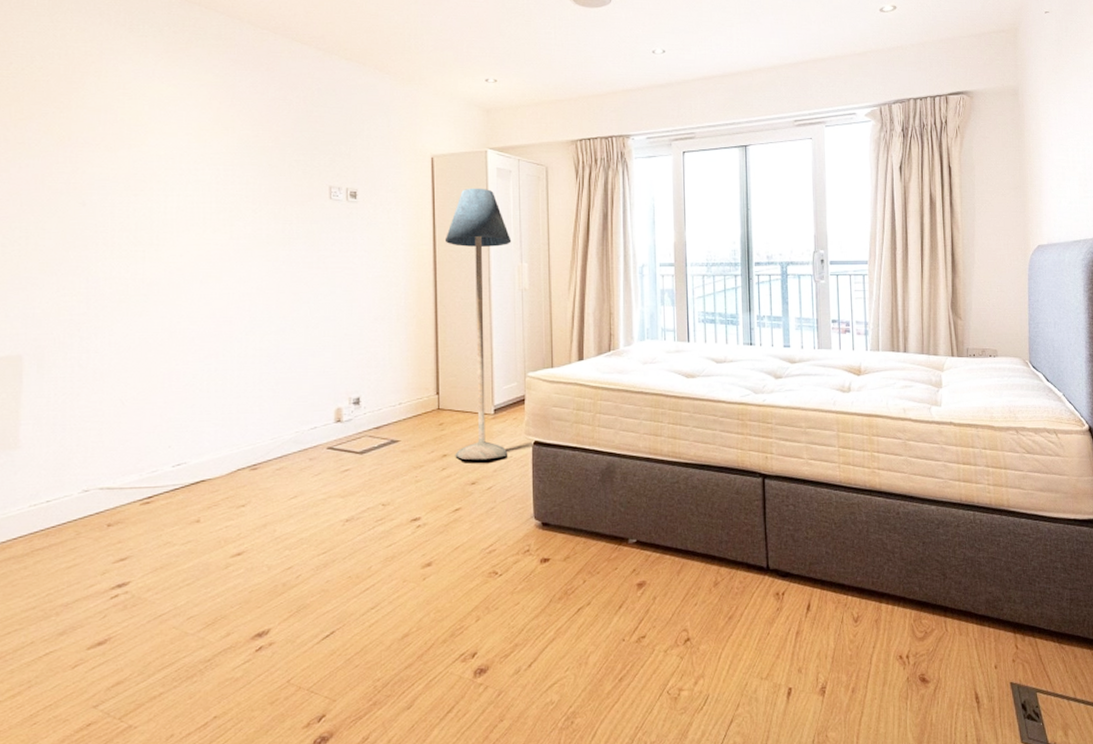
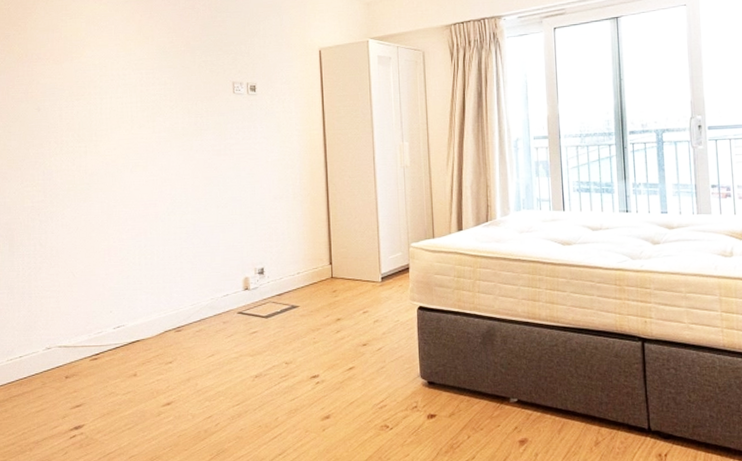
floor lamp: present [444,188,512,460] -> none [333,75,394,324]

